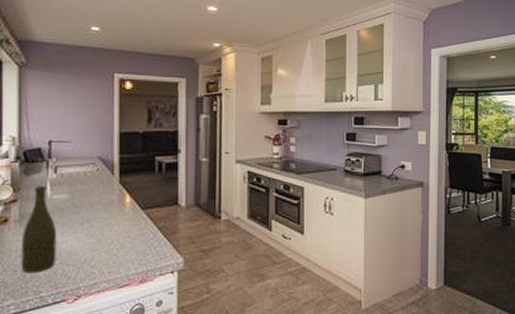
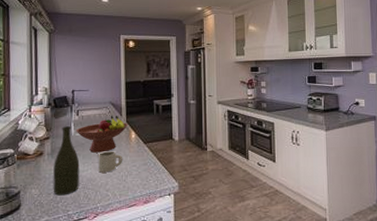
fruit bowl: none [53,175,122,220] -> present [76,116,129,153]
mug: none [82,218,114,245] -> present [98,151,123,173]

